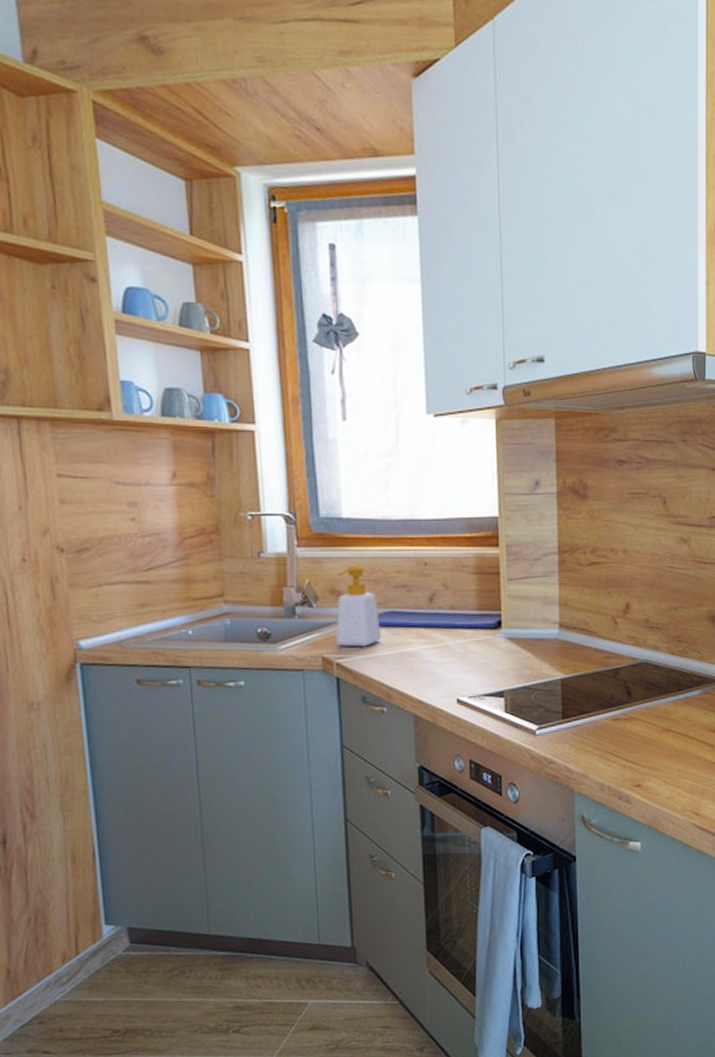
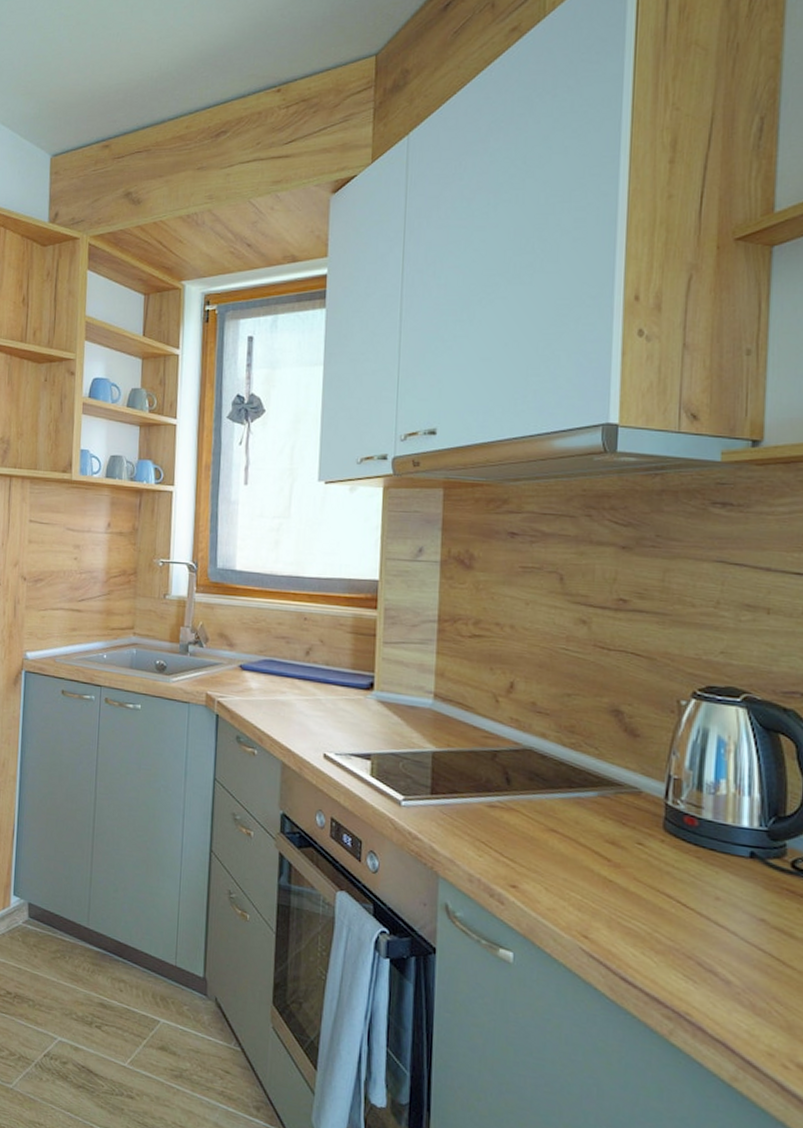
soap bottle: present [336,564,381,647] -> none [219,613,259,690]

